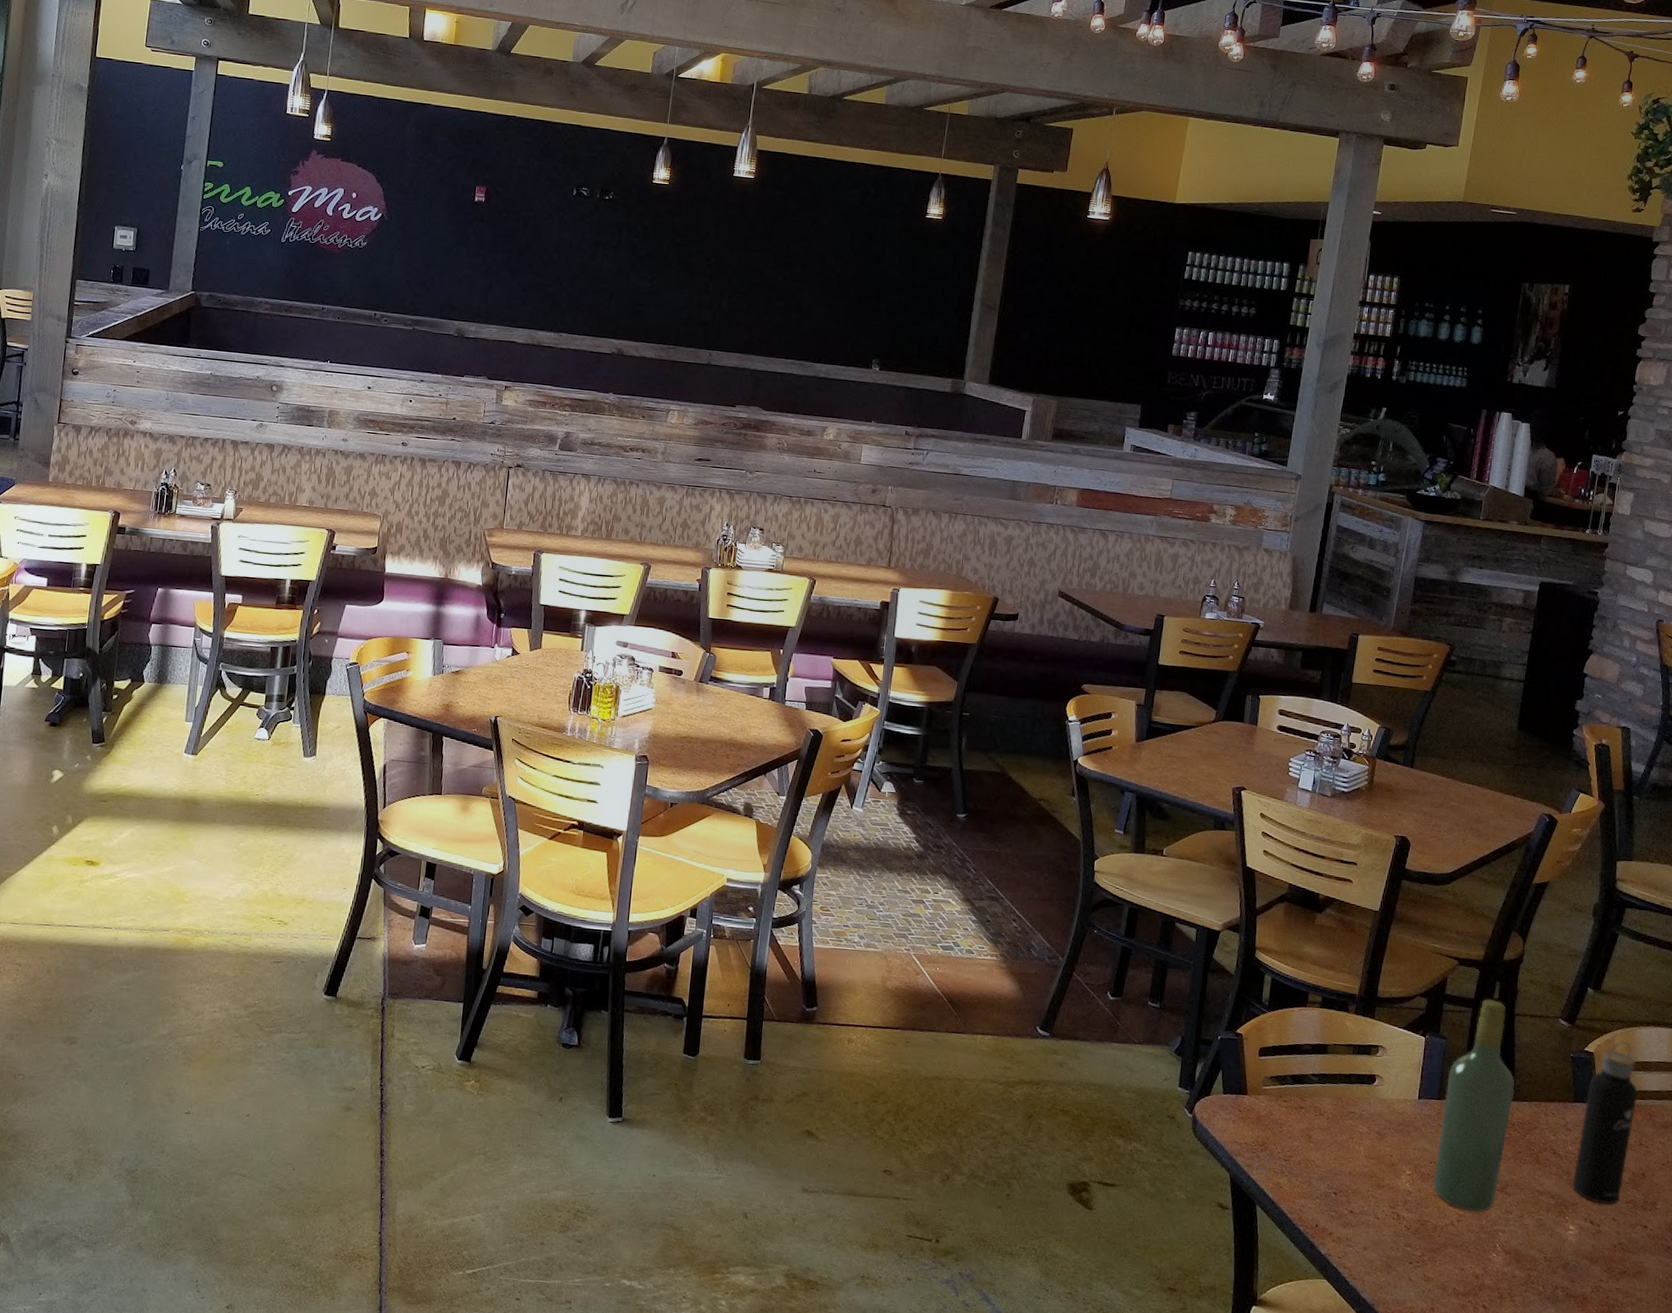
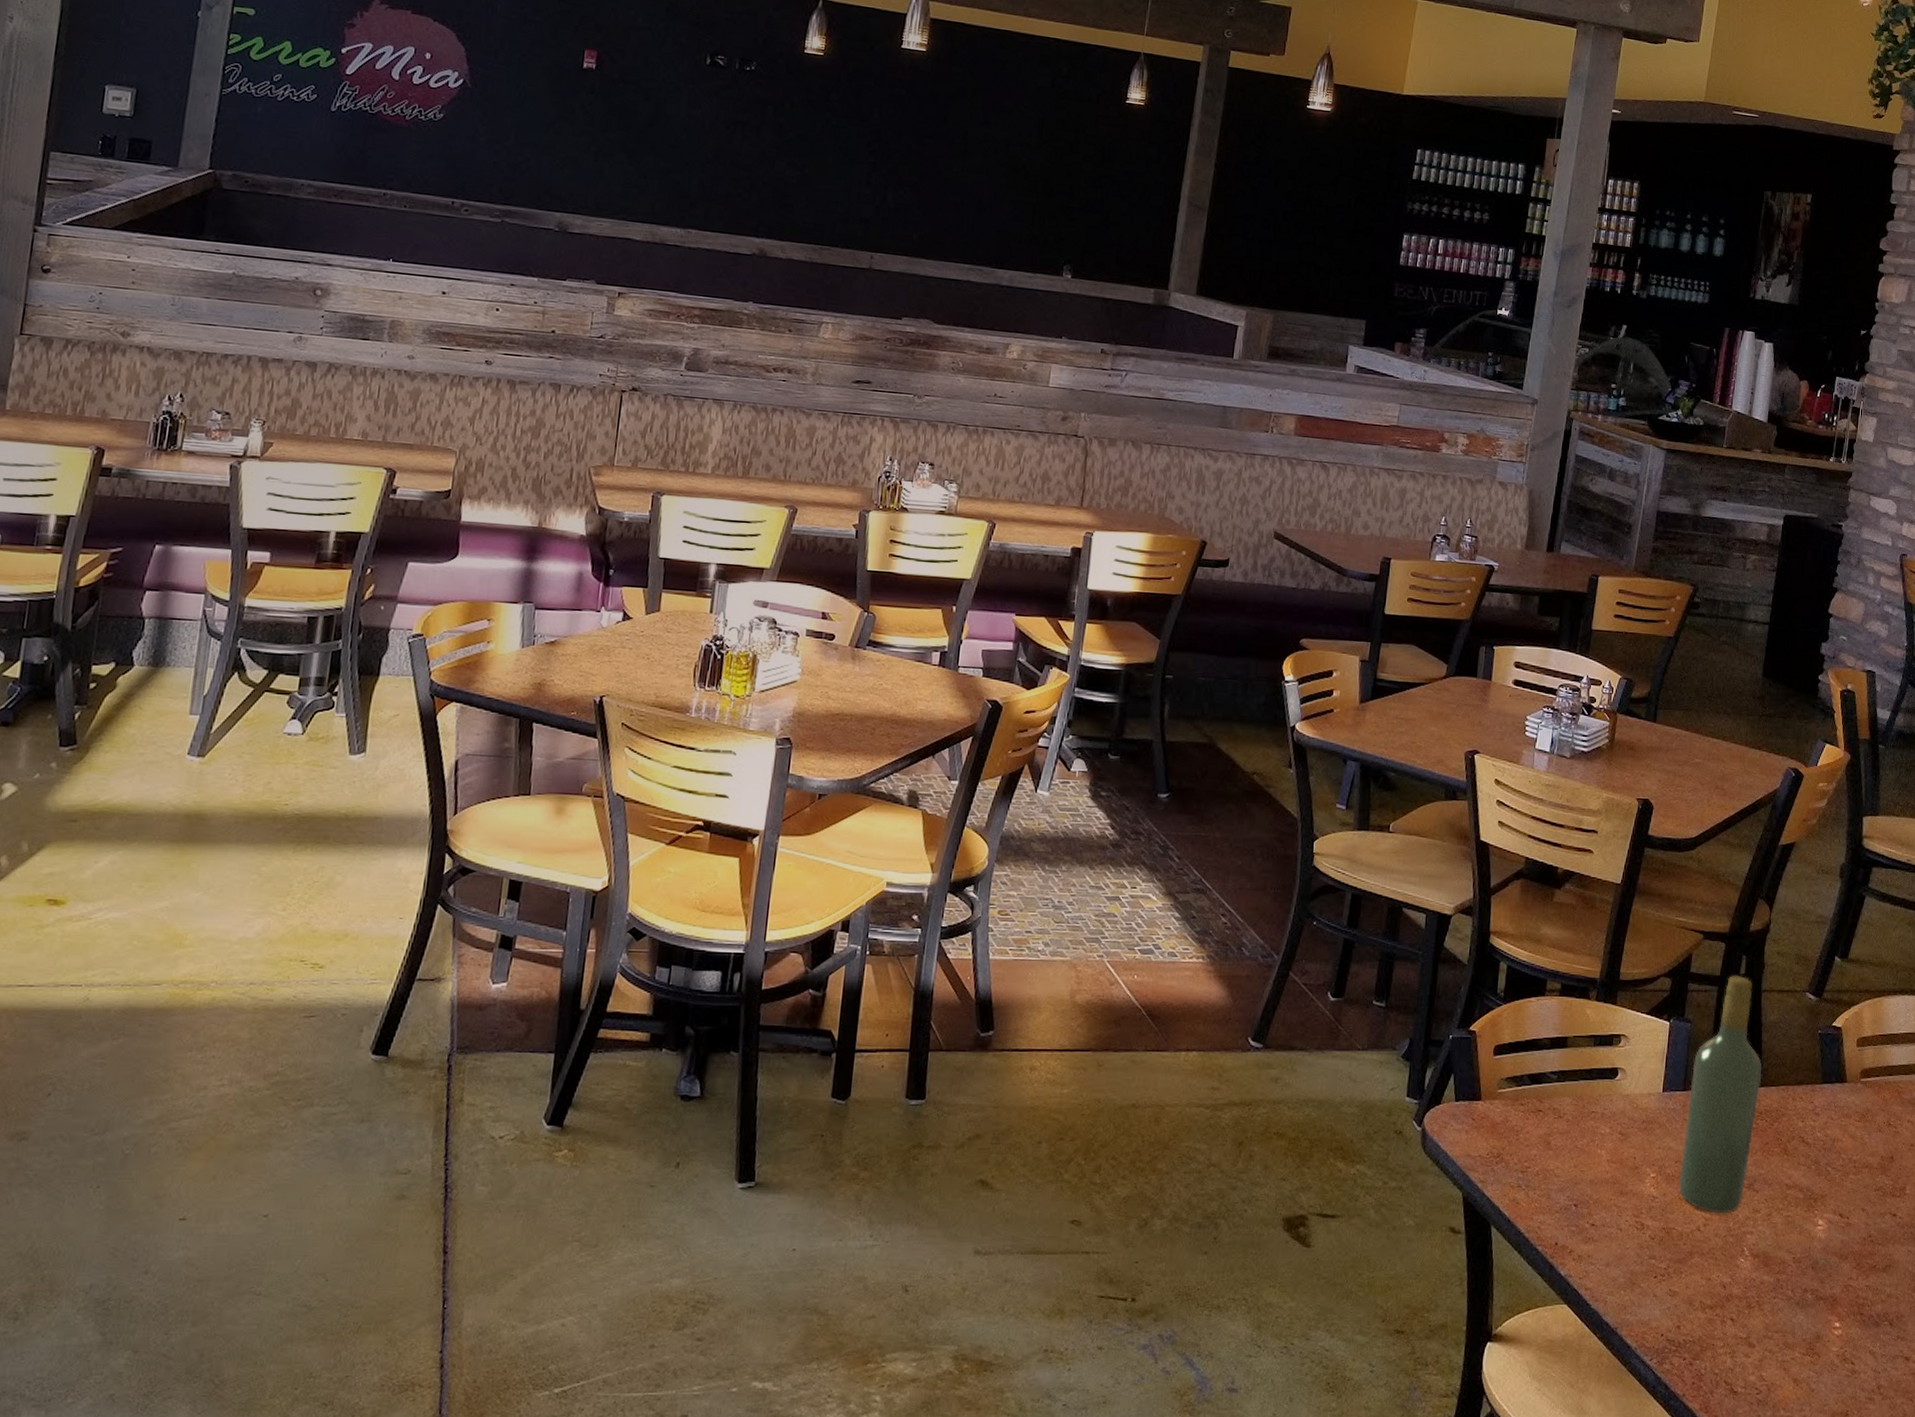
water bottle: present [1572,1041,1638,1206] -> none [1821,1012,1886,1195]

